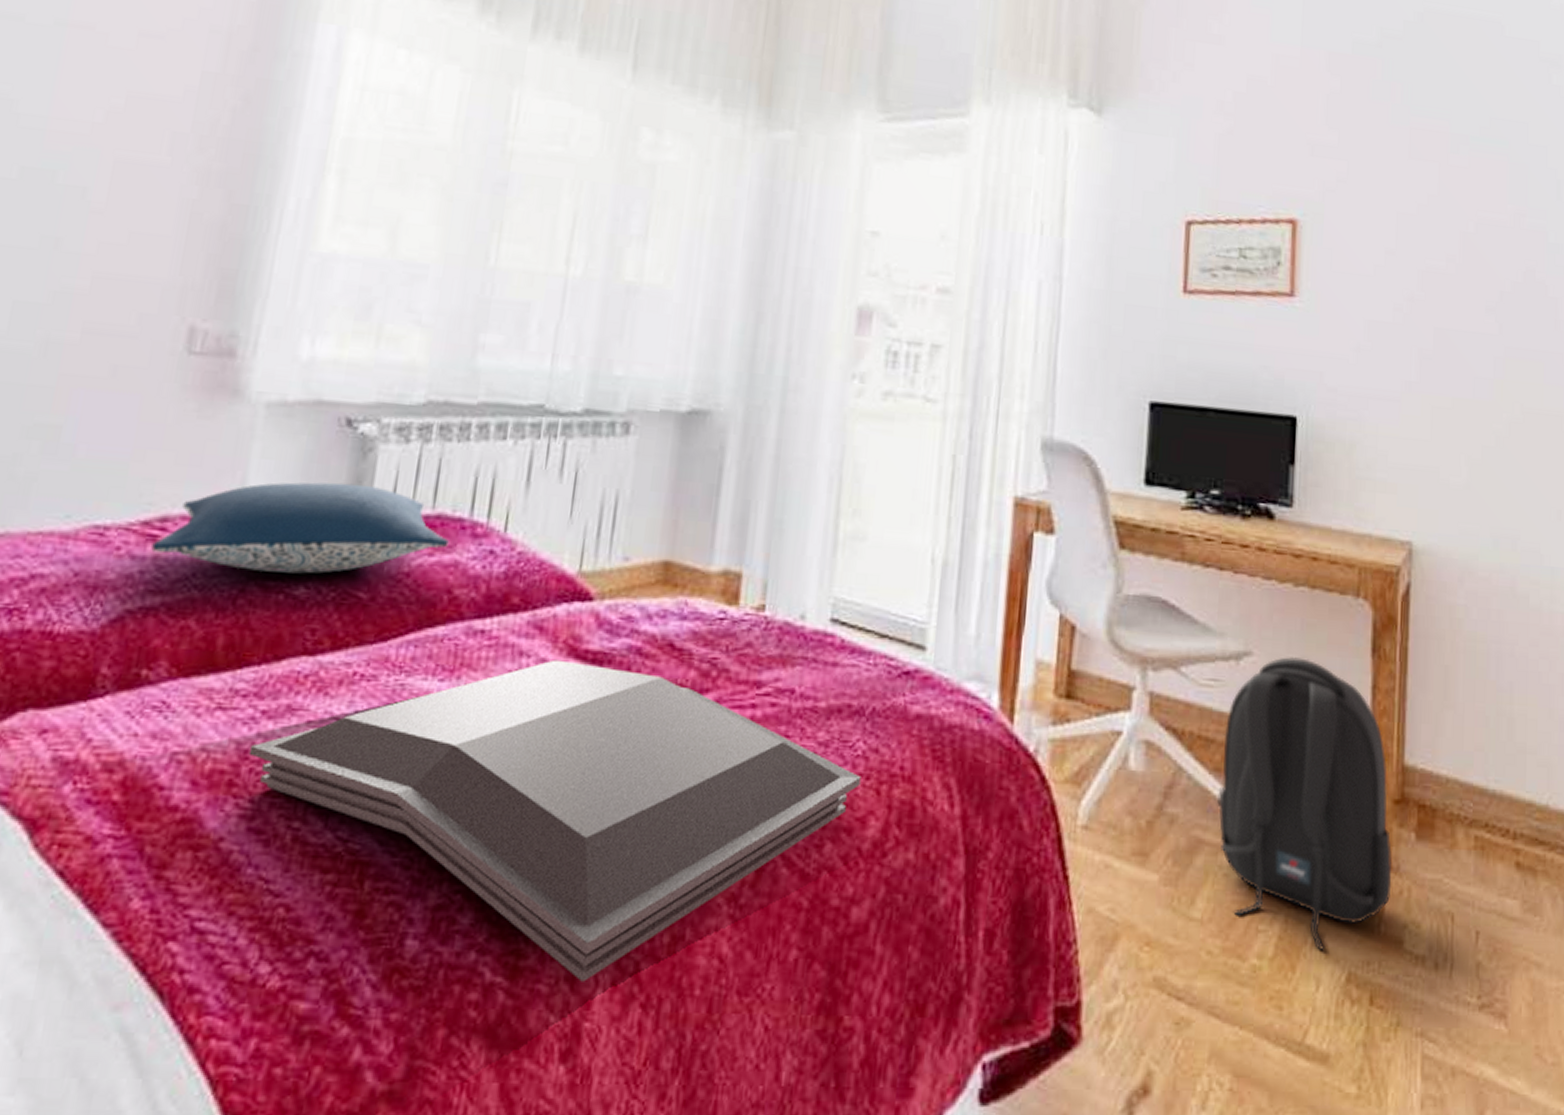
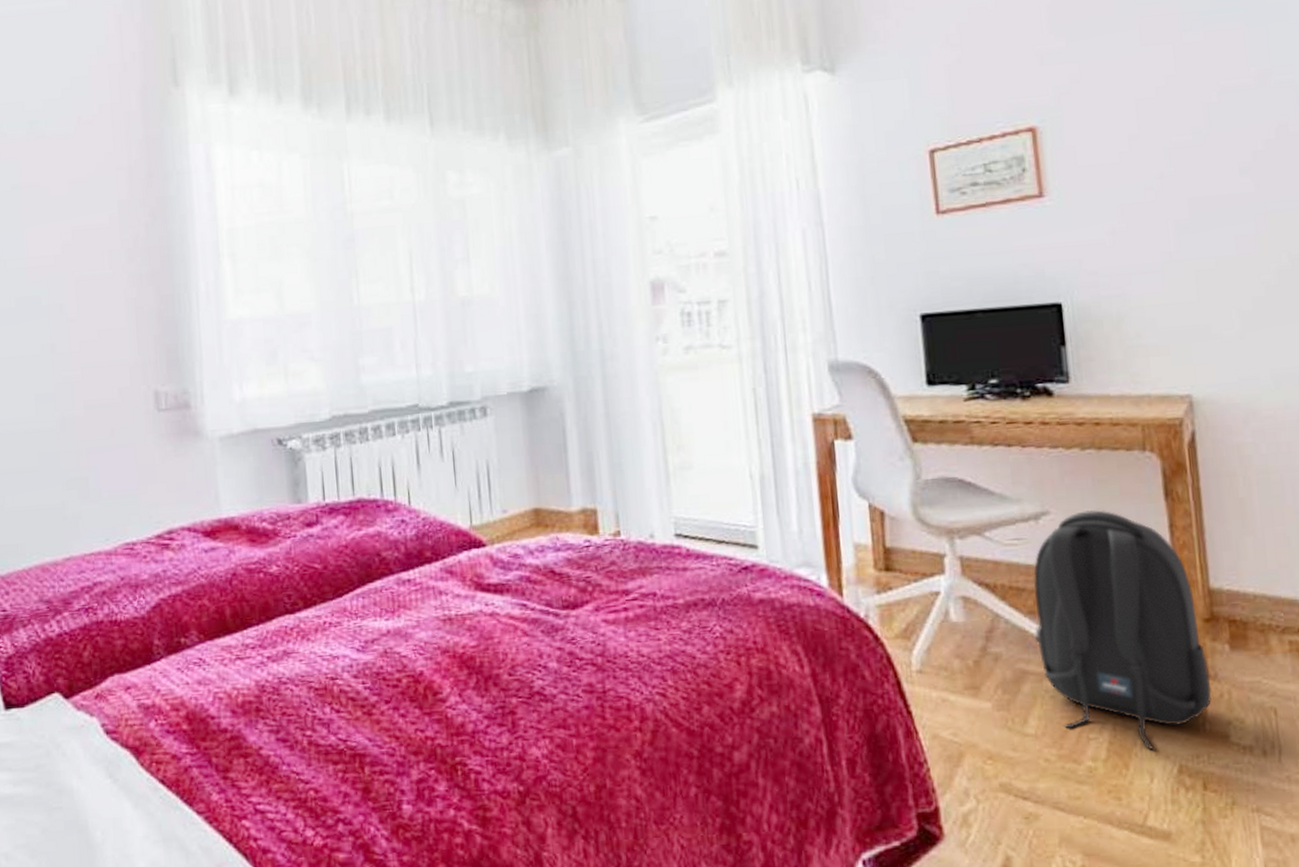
pillow: present [150,482,449,574] -> none [165,485,370,559]
serving tray: present [248,659,861,982] -> none [265,593,723,824]

